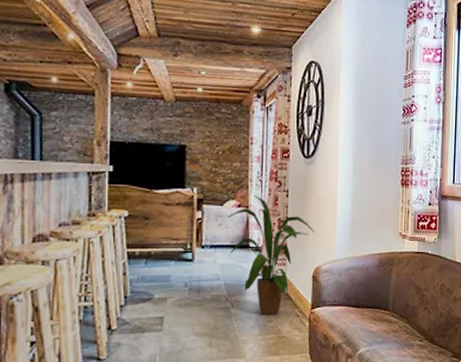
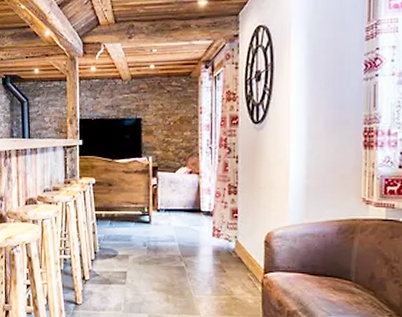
house plant: present [227,196,315,316] -> none [180,162,266,277]

